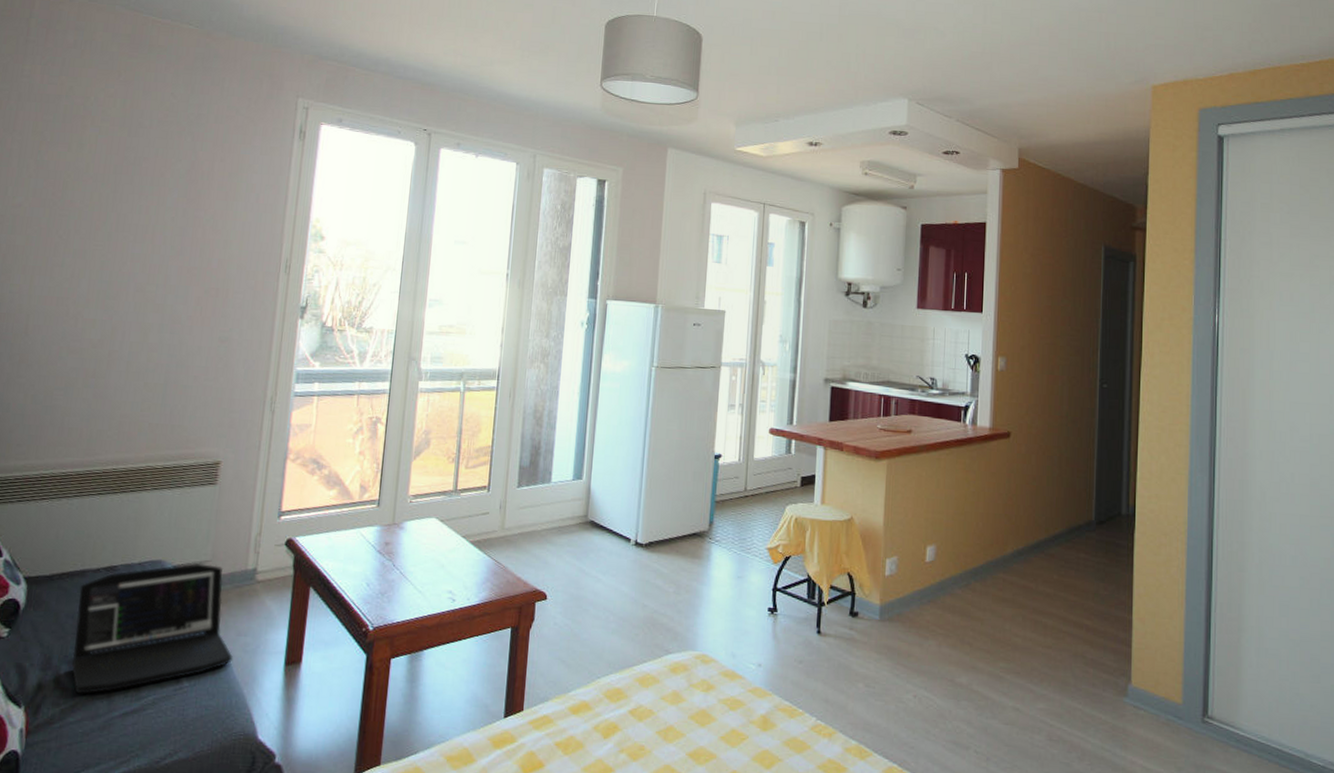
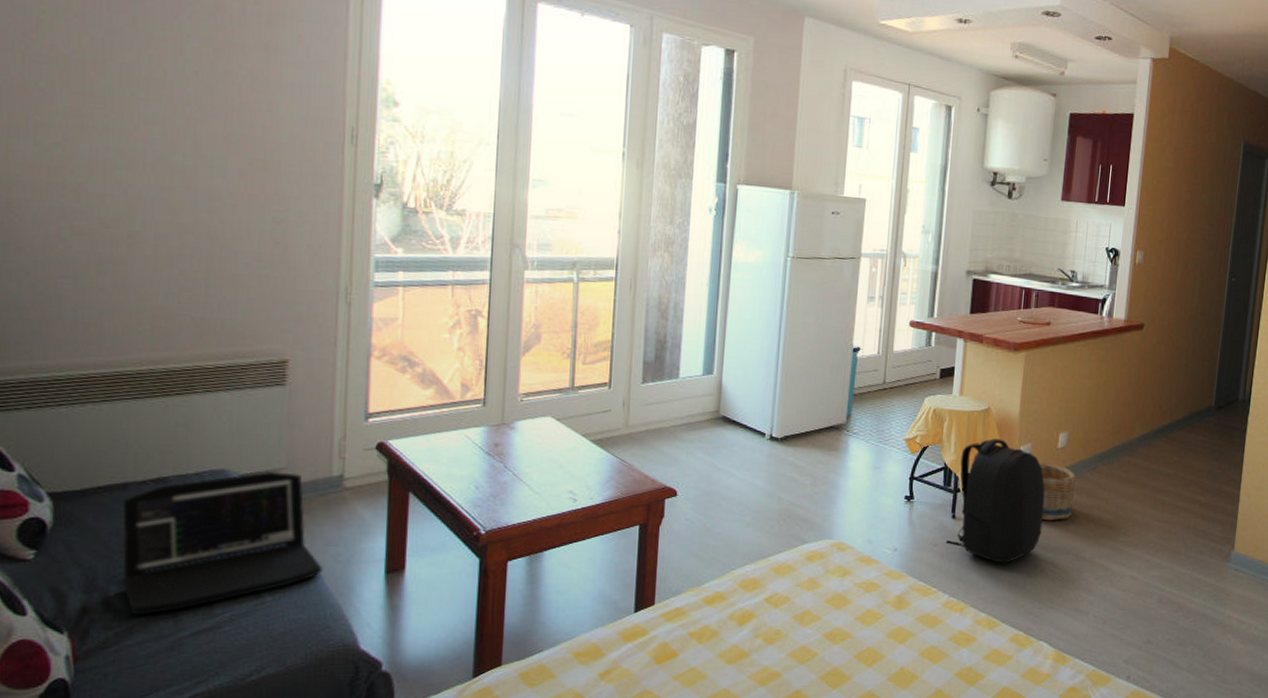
backpack: none [811,550,915,686] -> present [945,438,1045,563]
basket: none [907,577,947,641] -> present [1039,463,1076,521]

